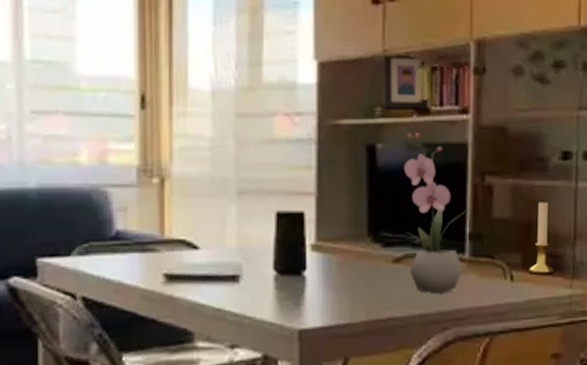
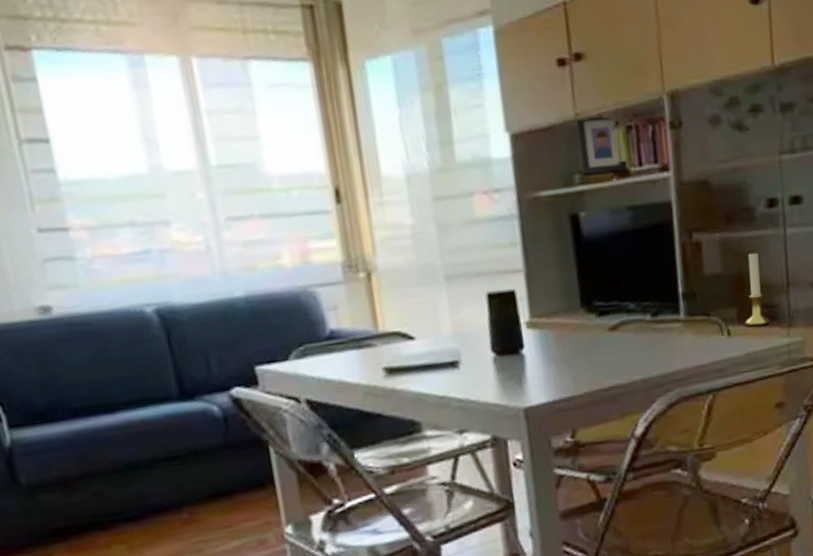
flower arrangement: present [403,132,471,293] -> none [609,195,681,357]

